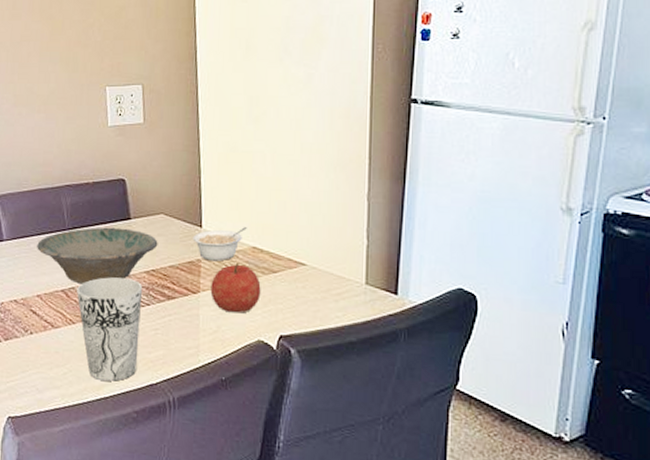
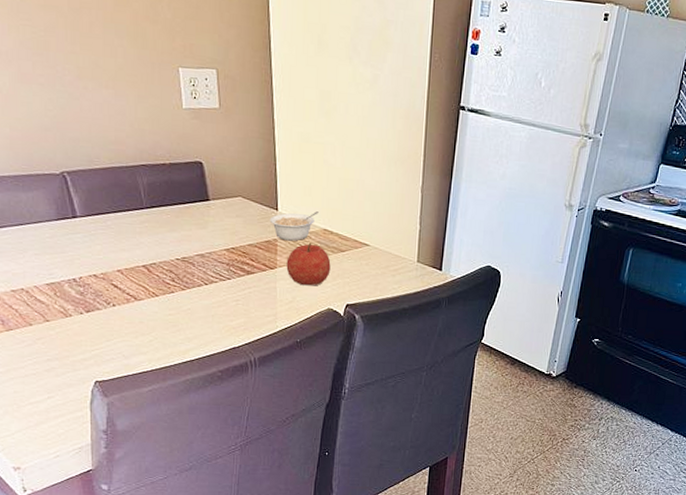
bowl: present [37,227,158,284] -> none [114,207,237,260]
cup: present [77,277,143,381] -> none [158,254,224,346]

